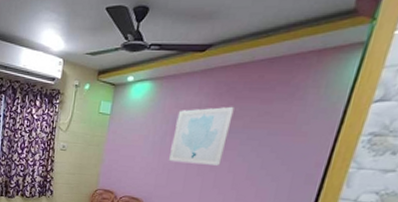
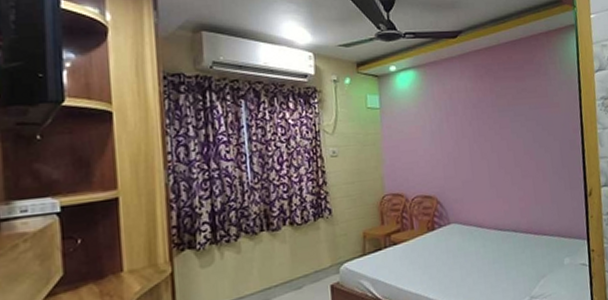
wall art: present [169,107,234,166] -> none [448,88,500,149]

